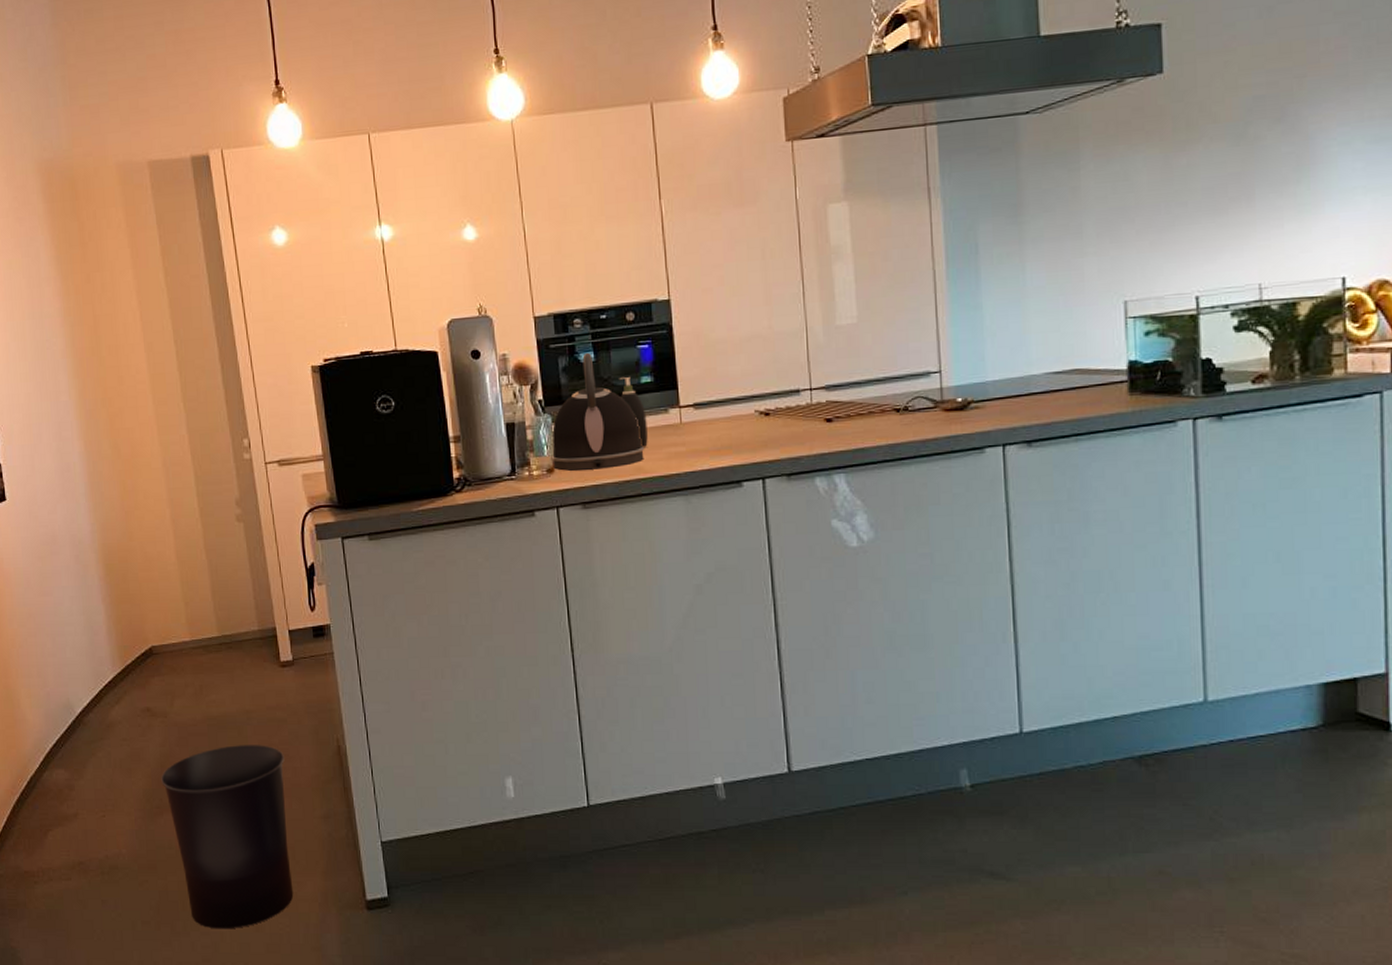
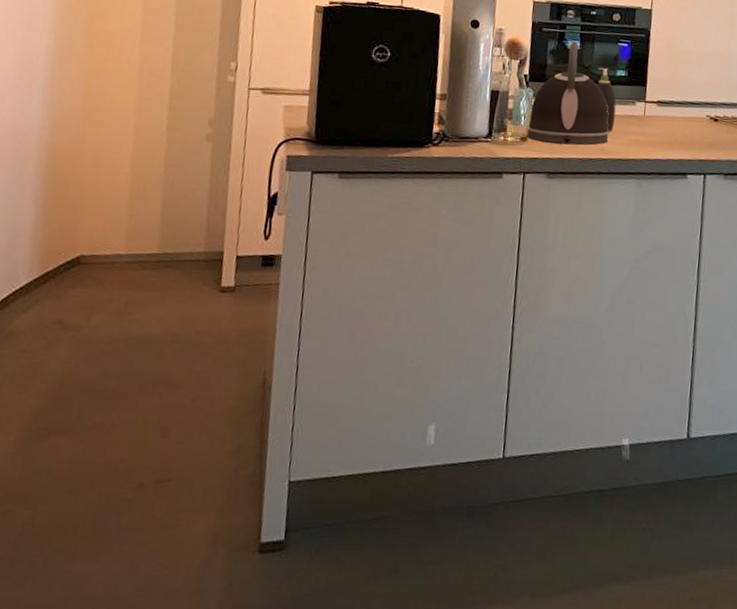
waste bin: present [161,745,294,929] -> none [56,368,204,569]

